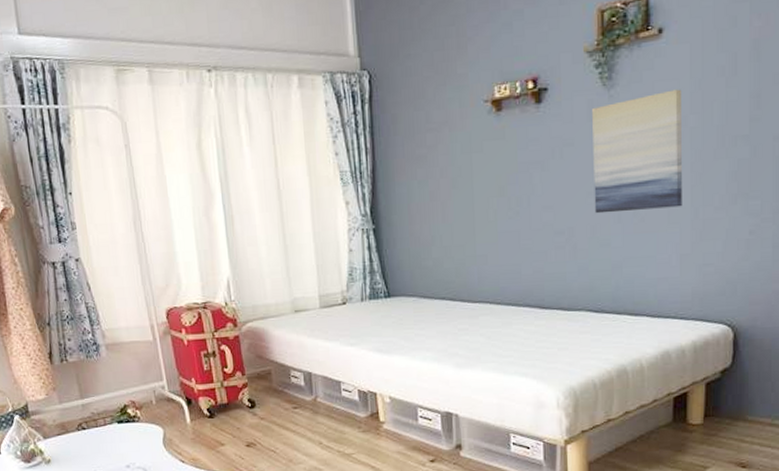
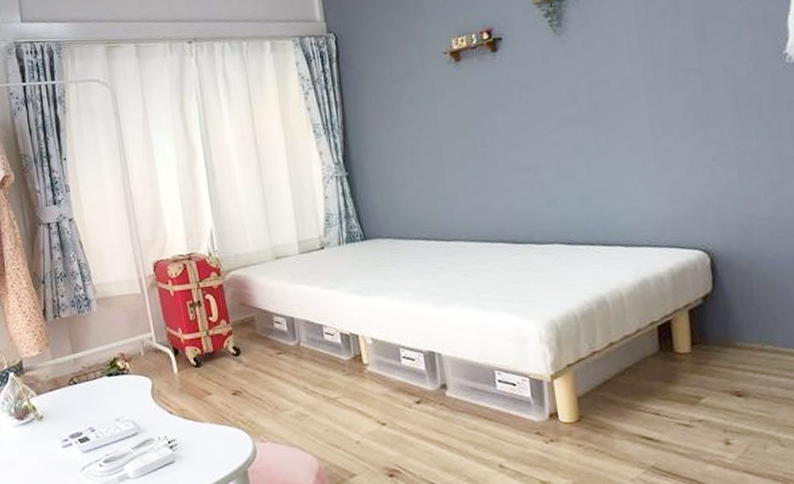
wall art: present [592,89,682,214] -> none [546,31,643,150]

